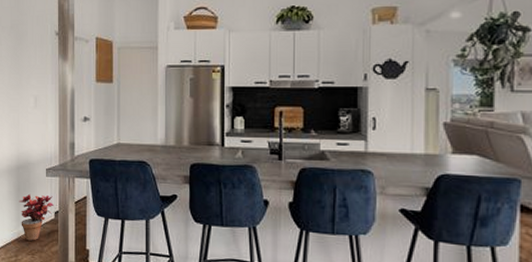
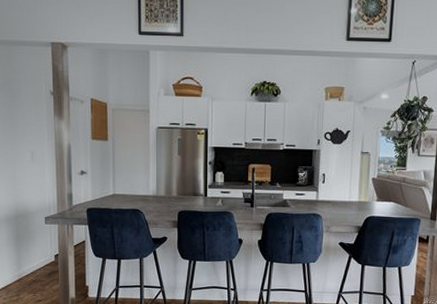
potted plant: present [19,193,54,241] -> none [18,239,54,281]

